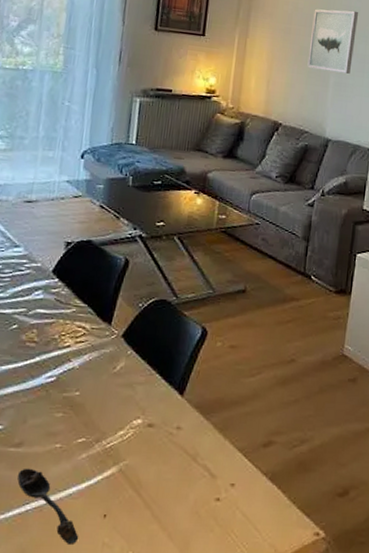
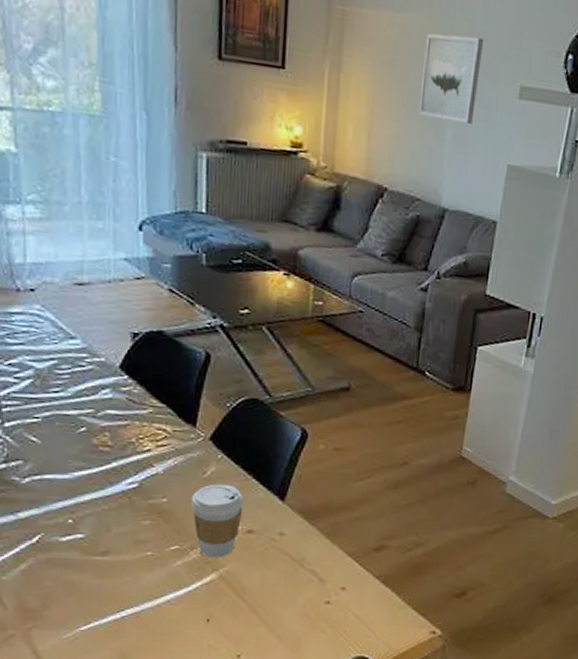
spoon: present [17,468,79,544] -> none [107,576,182,647]
coffee cup: none [100,378,147,451] -> present [191,484,244,558]

